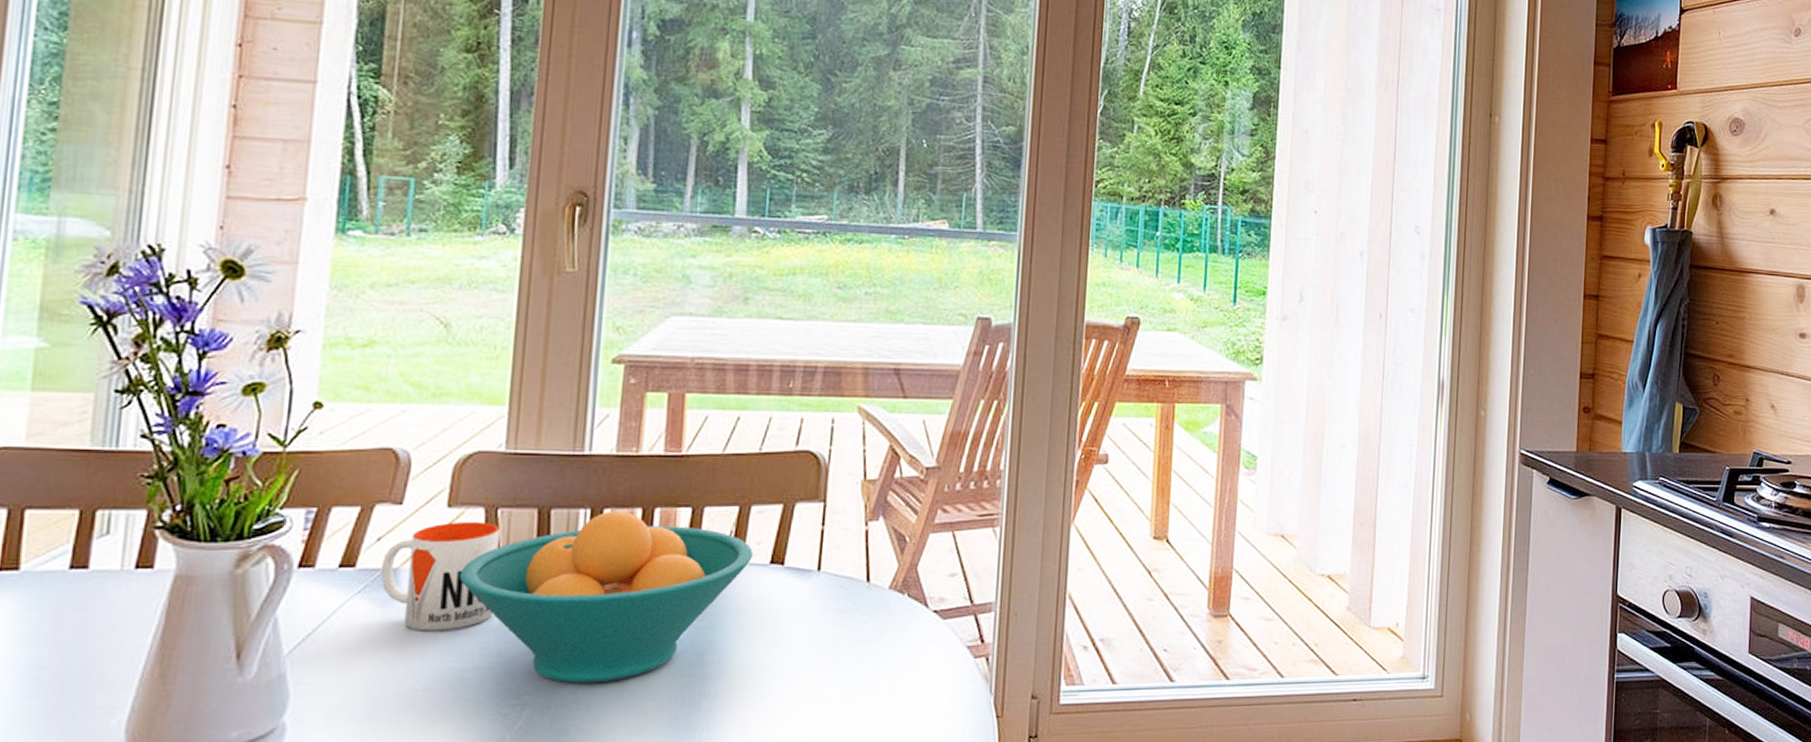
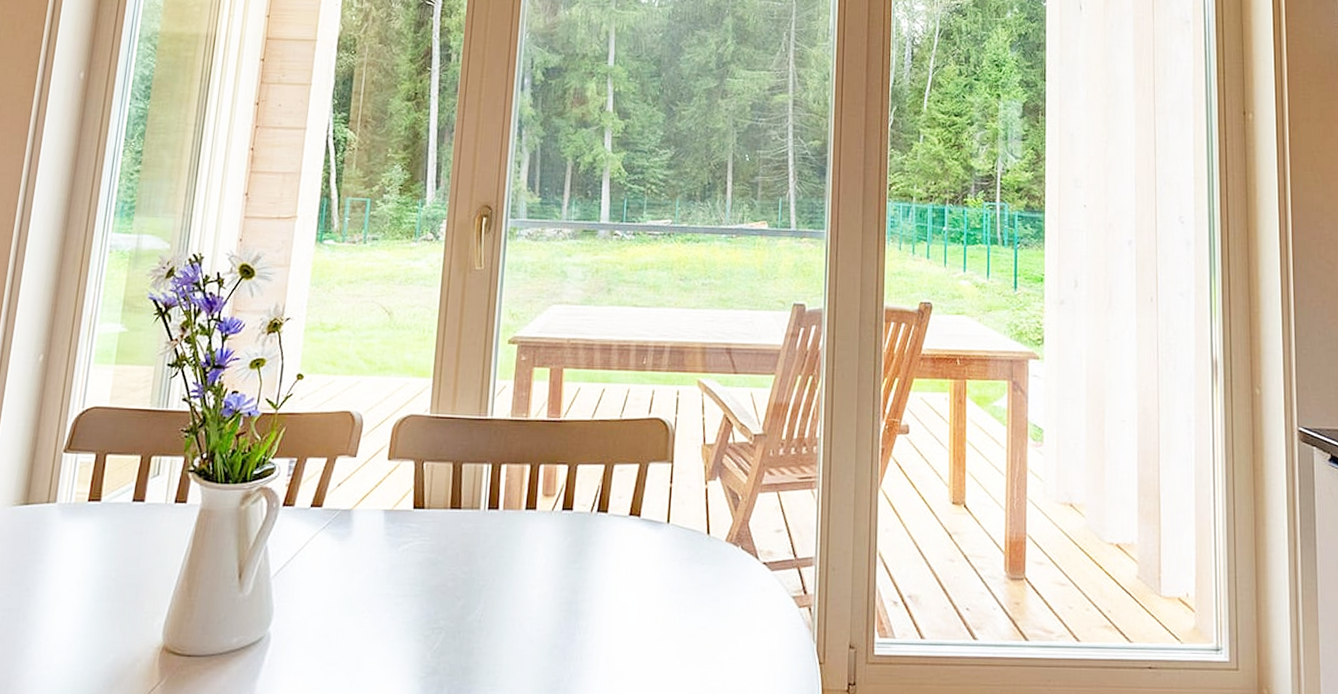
mug: present [380,521,500,631] -> none [339,472,425,563]
fruit bowl: present [459,510,753,684] -> none [395,466,616,613]

